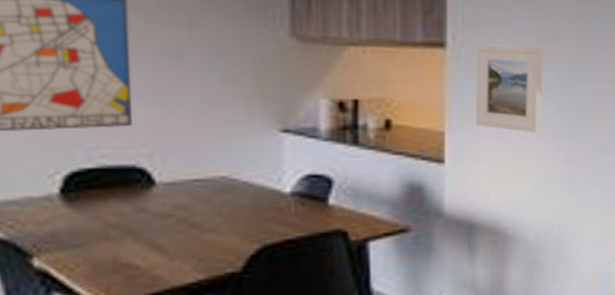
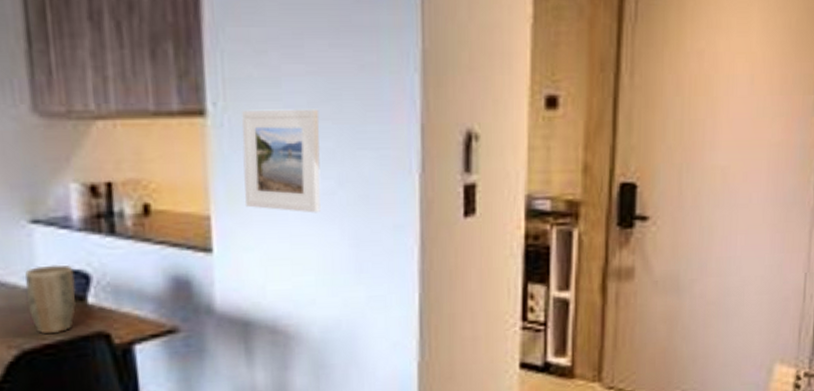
plant pot: none [271,169,318,230] -> present [24,264,76,333]

